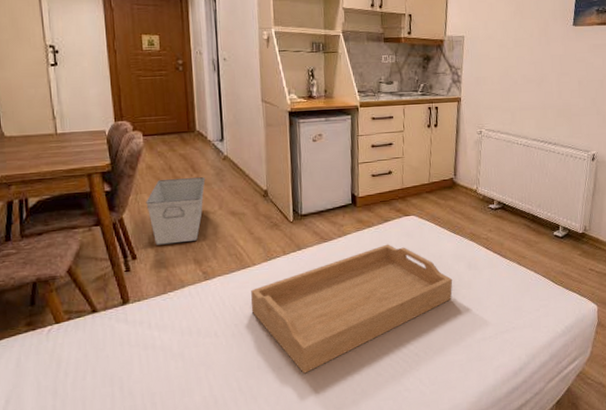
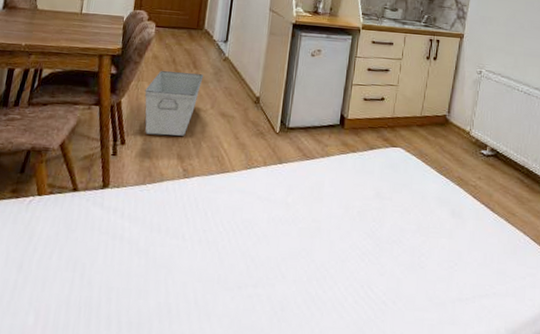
serving tray: present [250,244,453,374] -> none [222,173,433,299]

